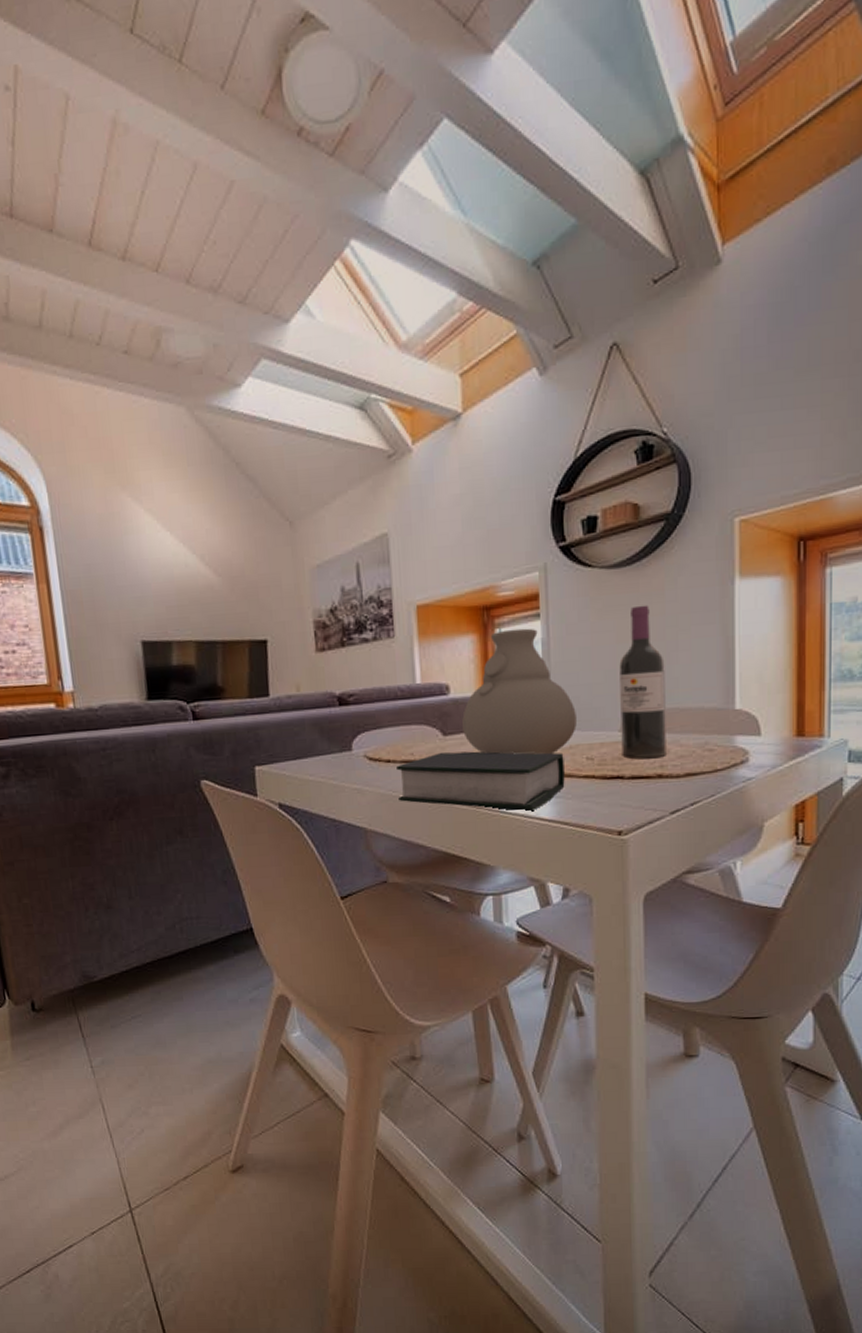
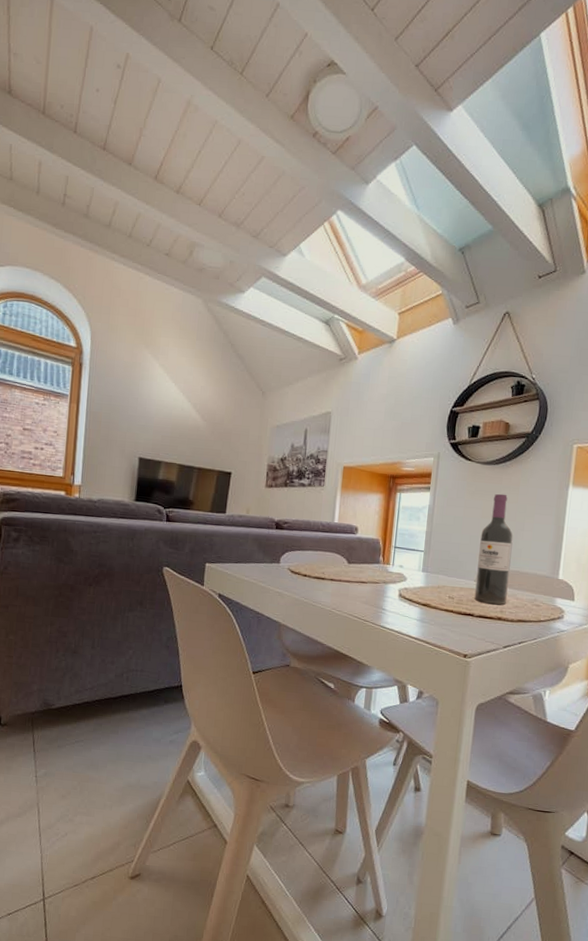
book: present [397,751,565,811] -> none [308,575,433,629]
vase: present [462,628,577,755] -> none [363,494,446,590]

